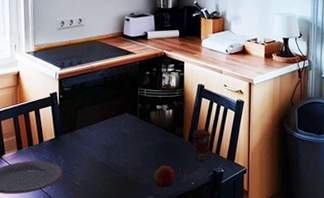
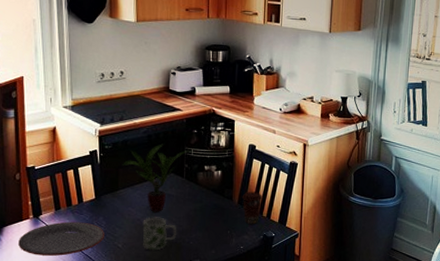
potted plant: none [80,85,145,150] -> present [122,144,192,212]
mug: none [98,155,131,188] -> present [142,217,177,251]
apple: present [153,165,176,188] -> none [200,228,224,252]

